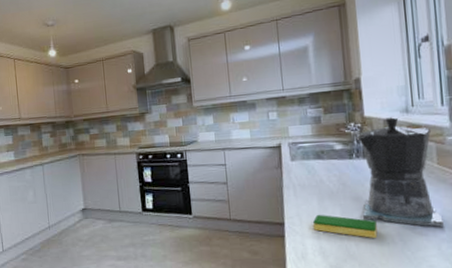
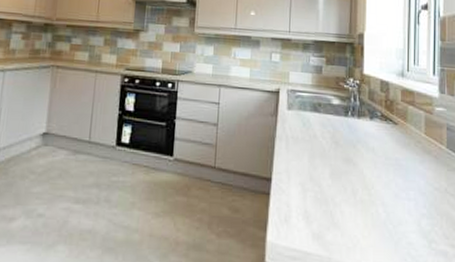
dish sponge: present [312,214,378,238] -> none [300,172,363,206]
coffee maker: present [356,116,444,227] -> none [351,78,425,201]

